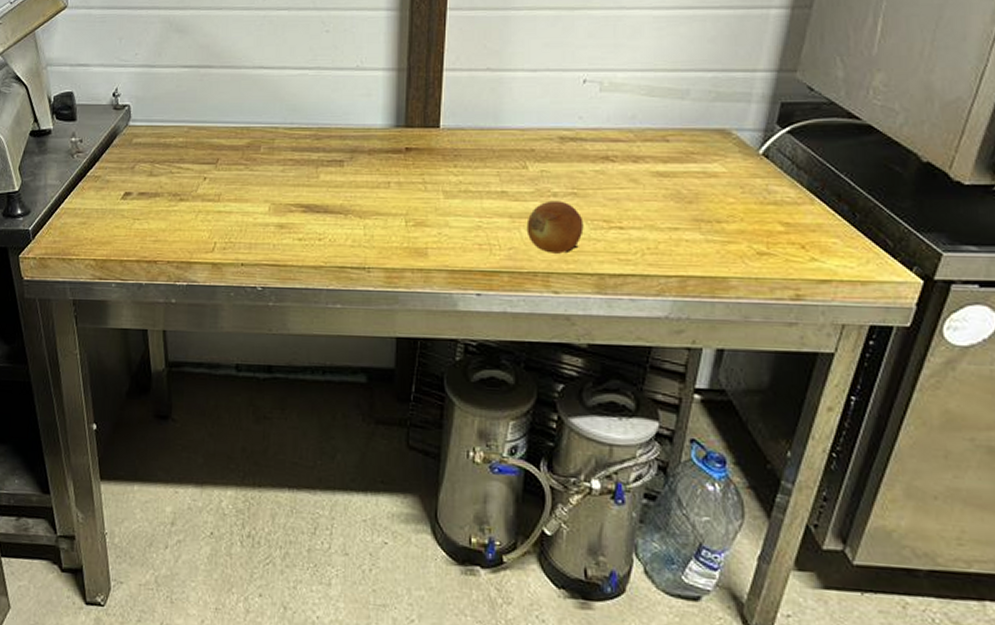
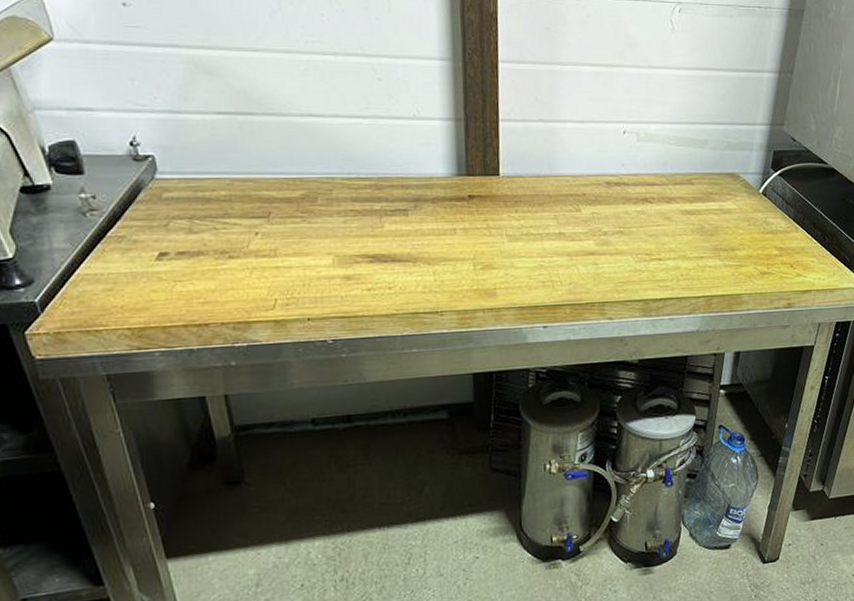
onion: present [526,200,584,254] -> none [582,239,630,285]

